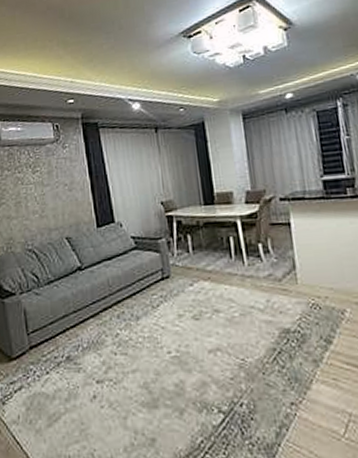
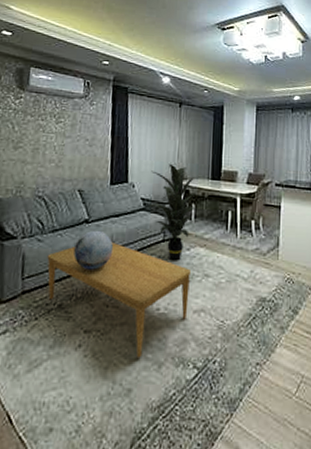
coffee table: none [47,287,202,406] -> present [47,243,192,358]
decorative sphere: none [72,276,112,318] -> present [73,230,114,270]
indoor plant: none [137,195,199,300] -> present [147,163,202,261]

